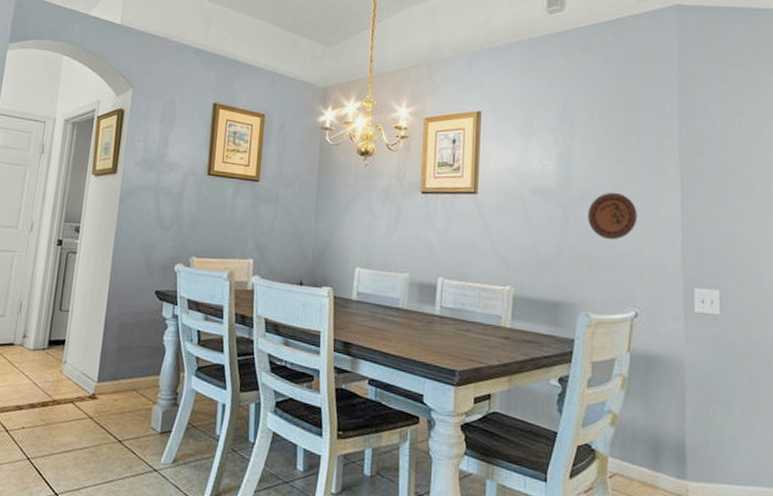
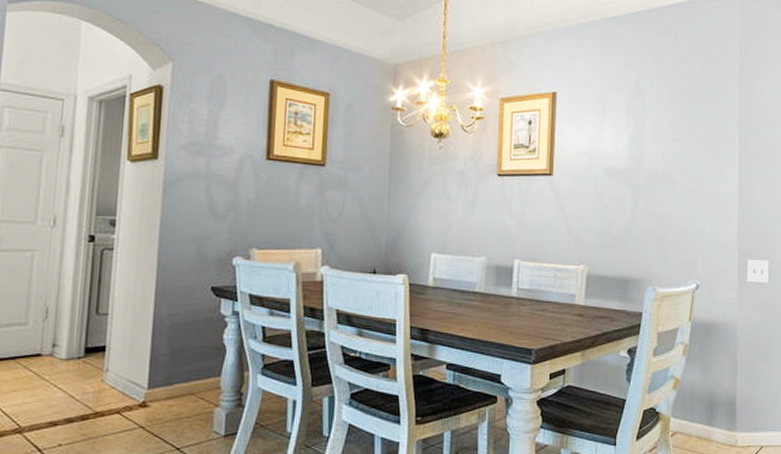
decorative plate: present [588,193,637,240] -> none [656,172,701,218]

